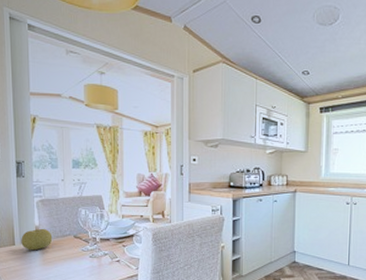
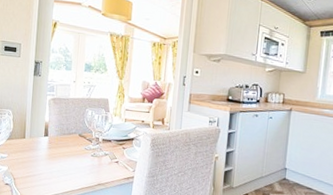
fruit: present [21,228,53,251] -> none [31,124,60,145]

